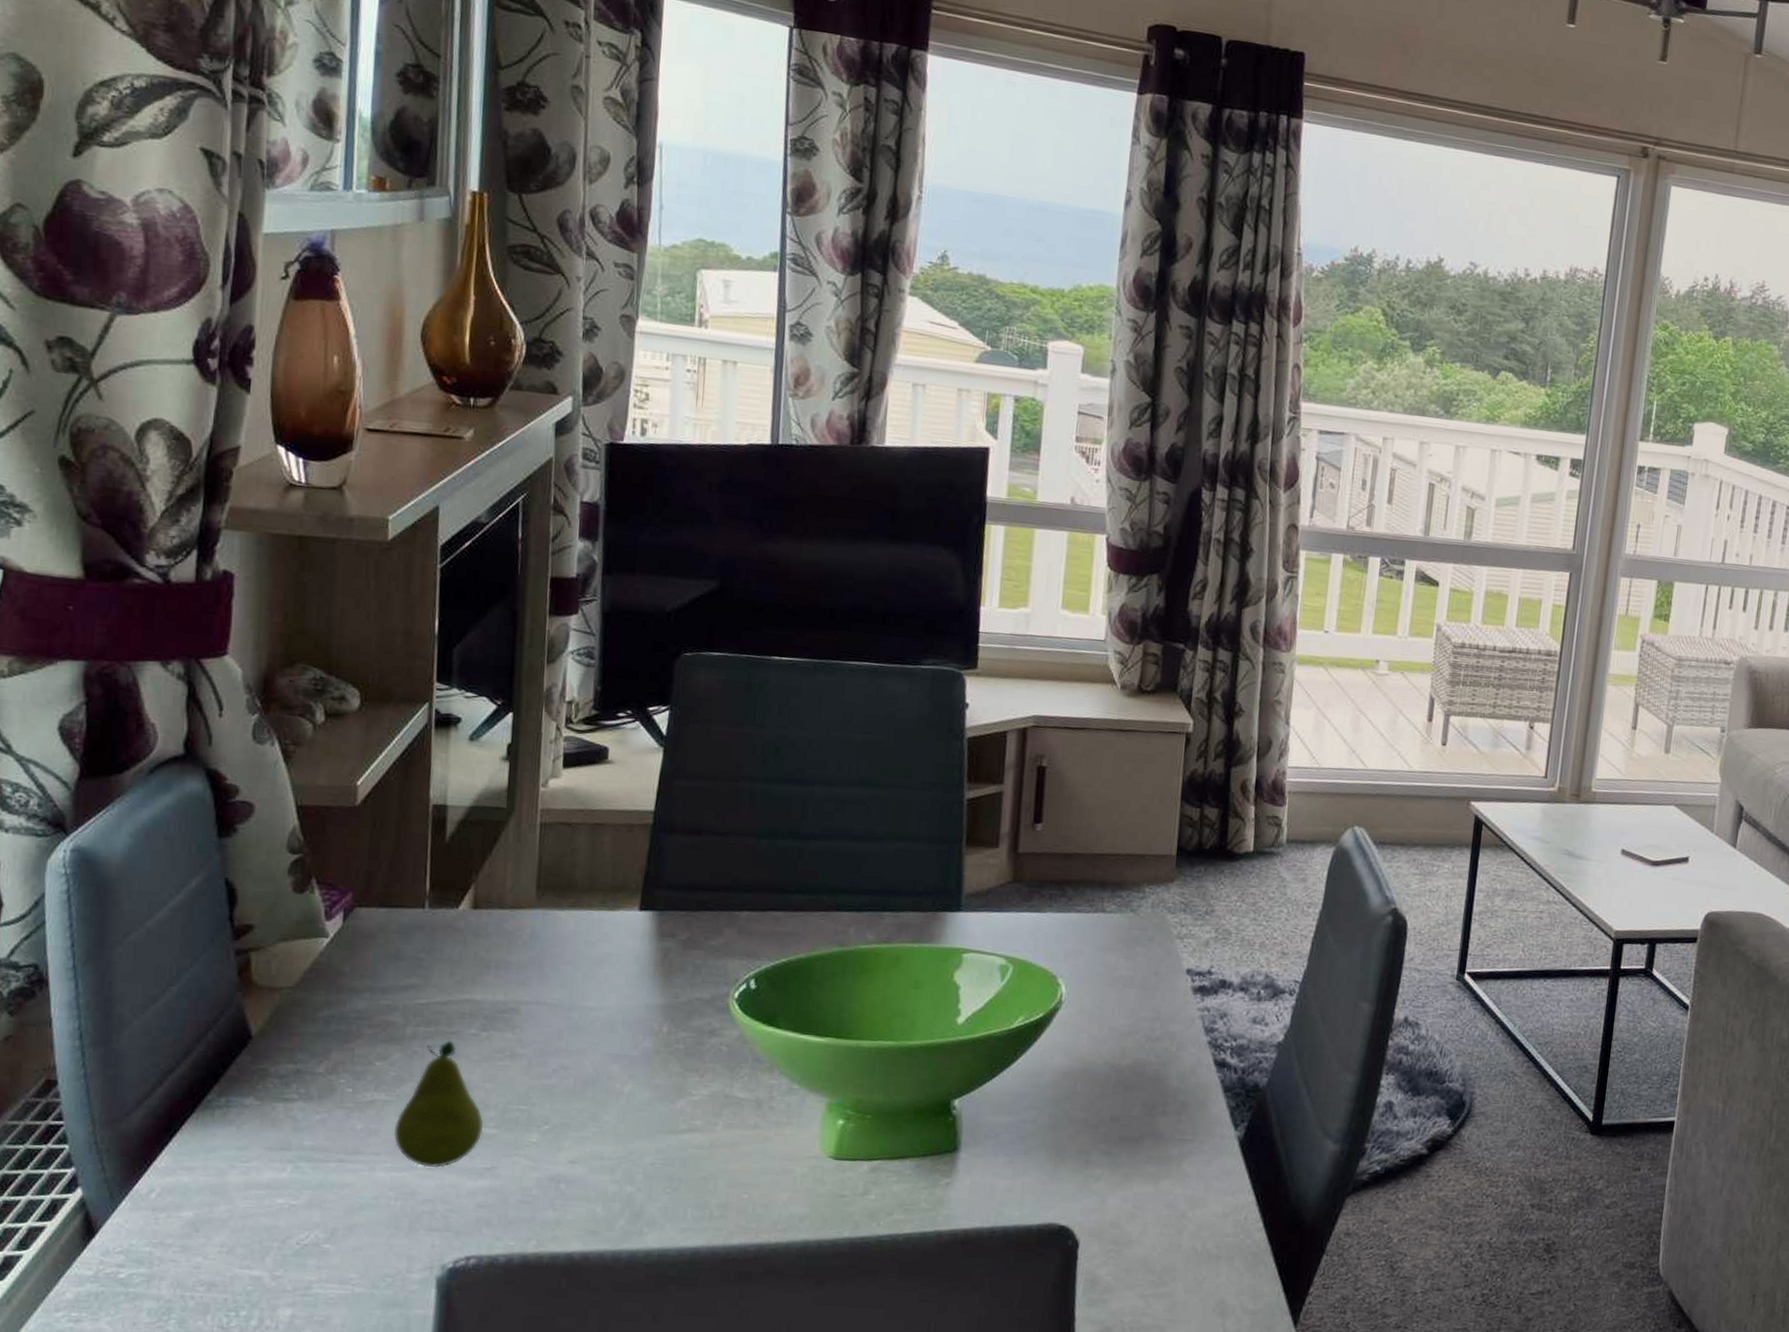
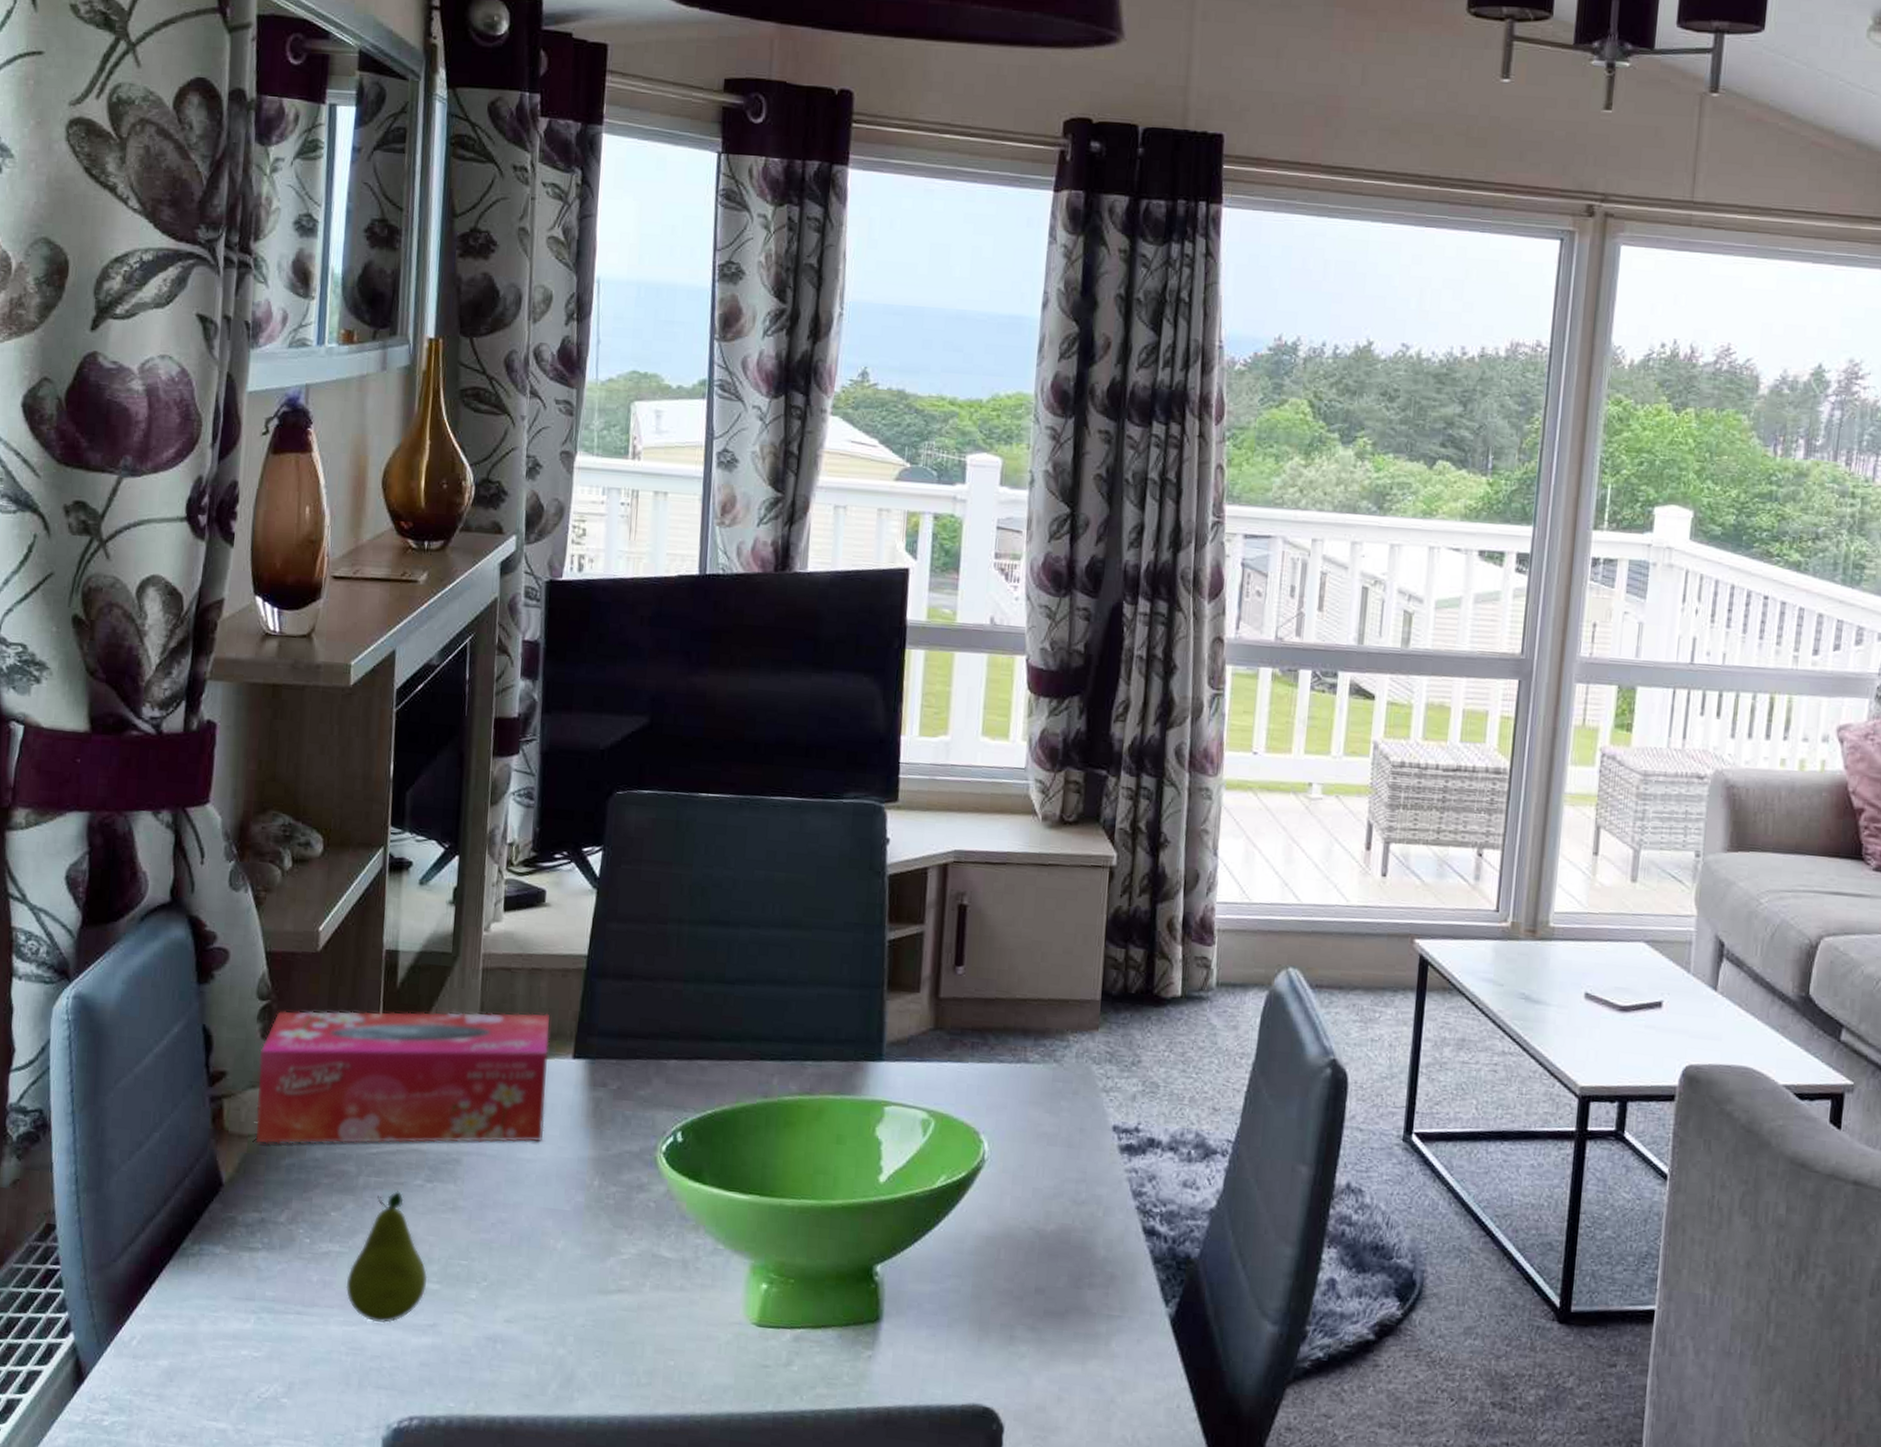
tissue box: none [289,864,614,996] -> present [256,1010,550,1144]

